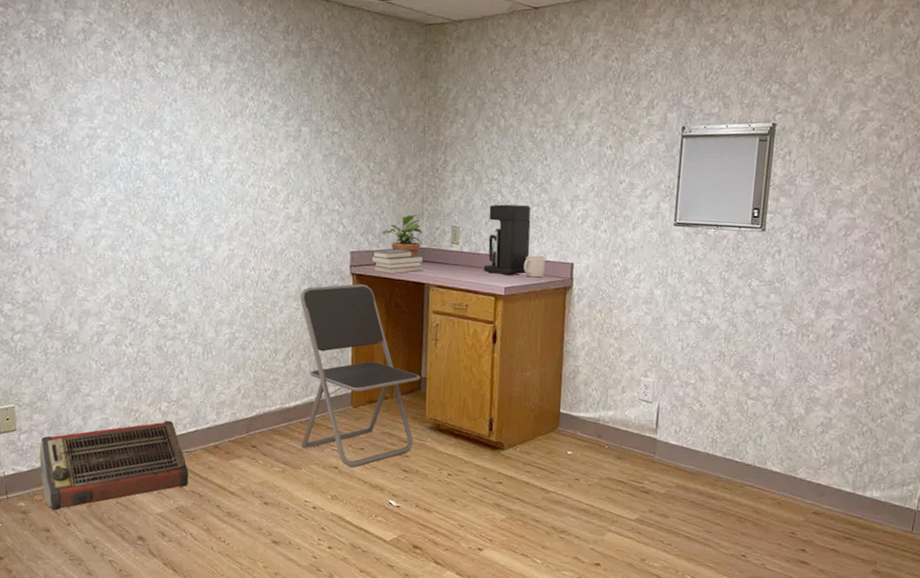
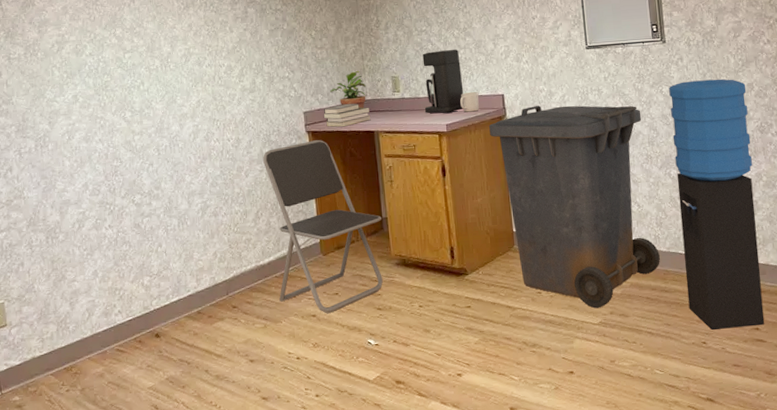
space heater: present [39,421,198,511] -> none [30,294,183,400]
recycling bin: none [551,281,723,505] -> present [489,105,661,309]
water cooler: none [734,277,846,547] -> present [669,79,765,330]

